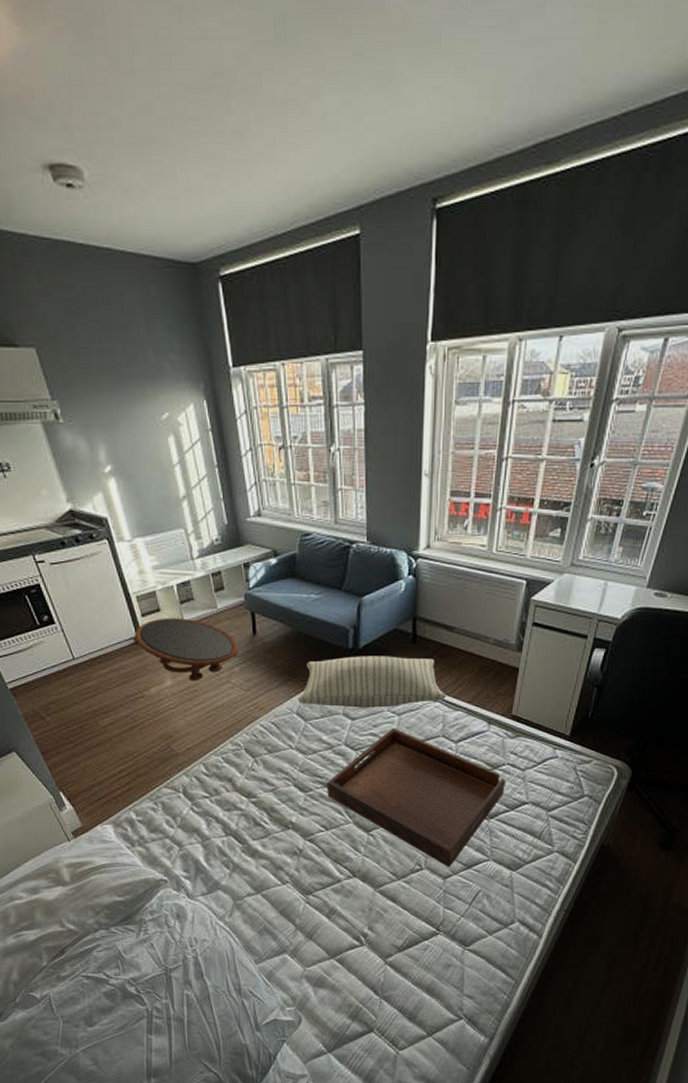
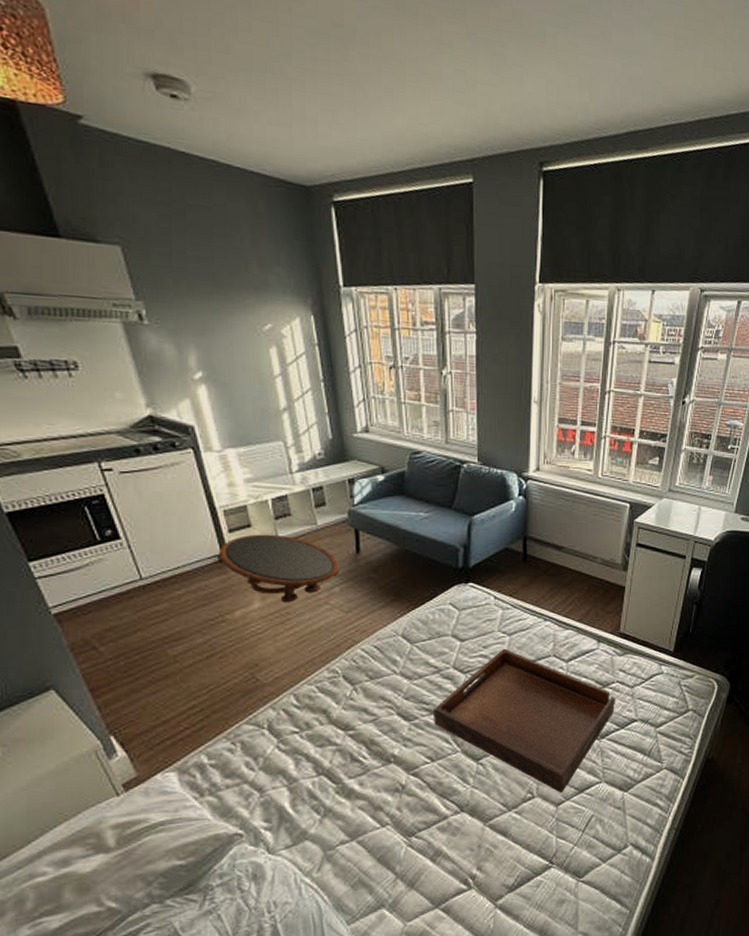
pillow: present [298,656,446,708] -> none [404,575,556,629]

